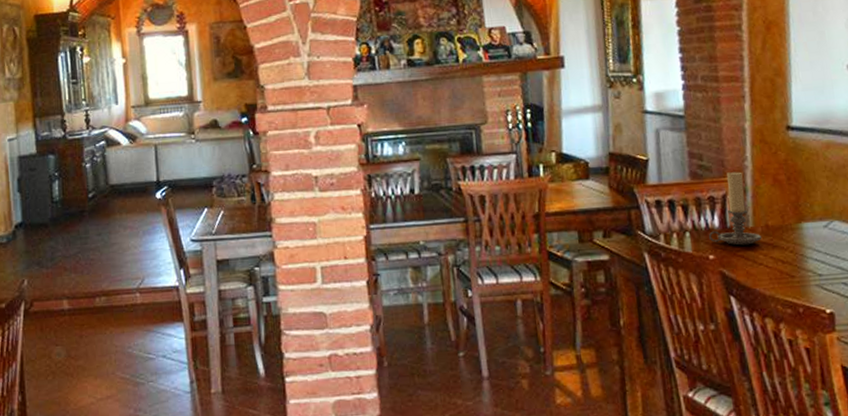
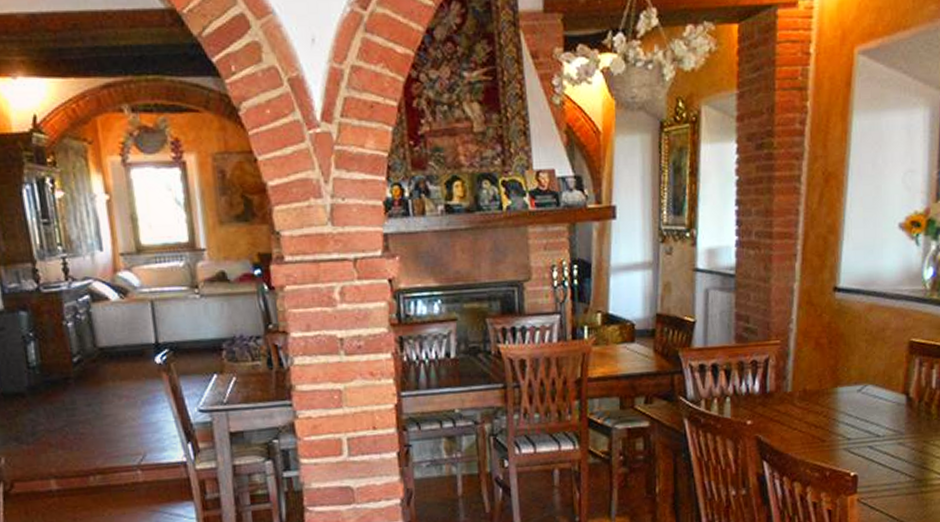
candle holder: present [709,171,761,246] -> none [749,334,798,411]

